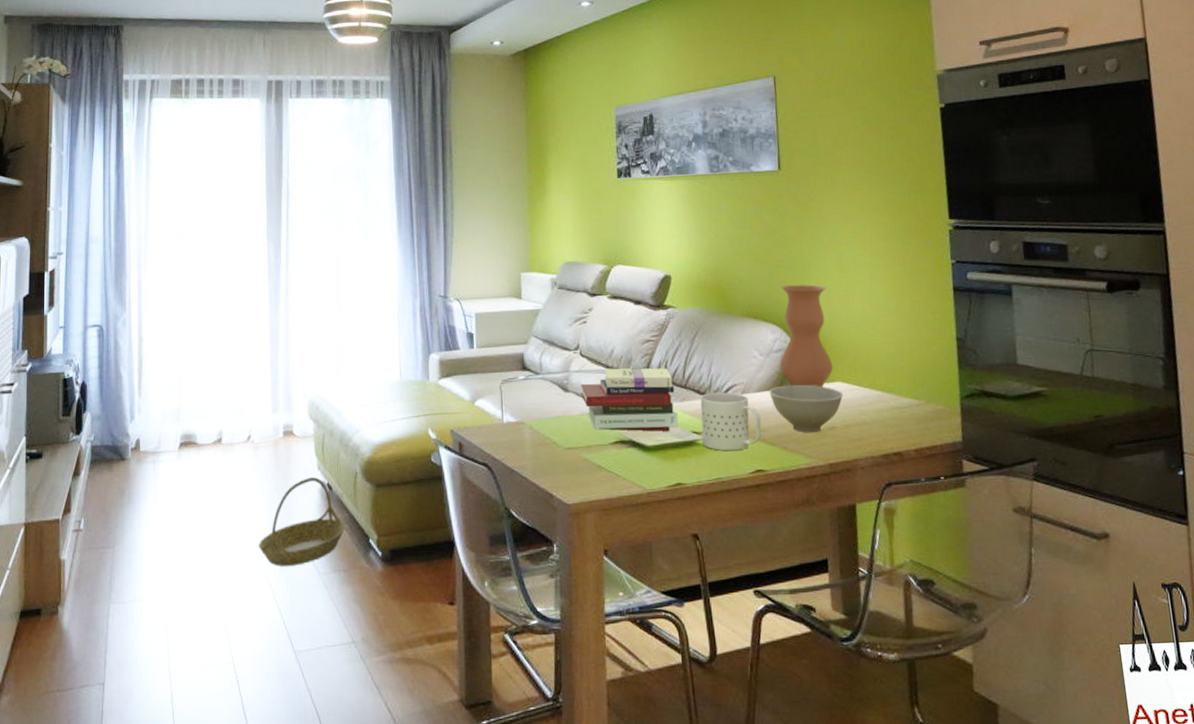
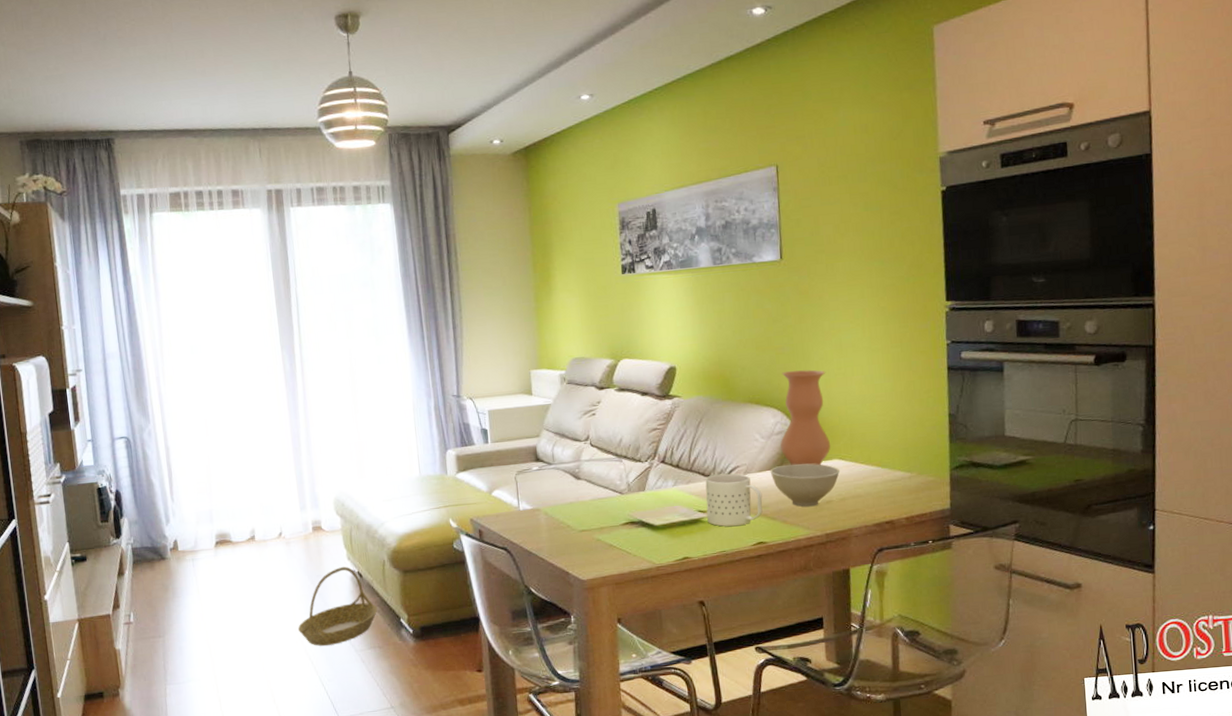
books: present [580,367,678,432] -> none [591,453,685,513]

